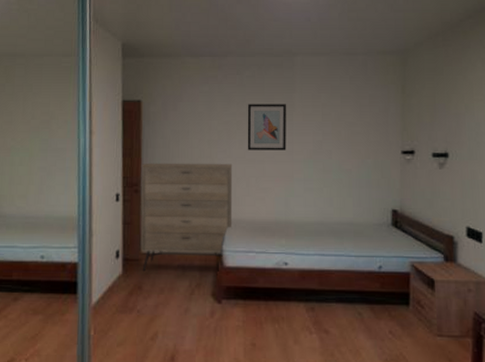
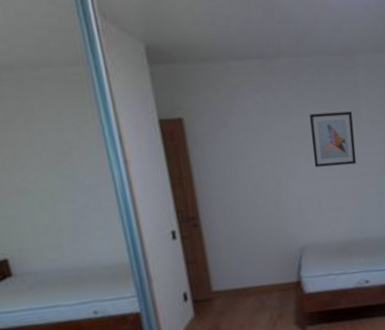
dresser: present [141,163,233,272] -> none [196,183,307,311]

